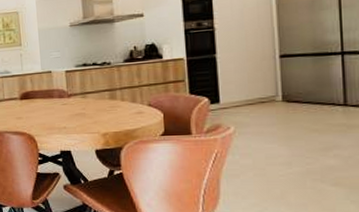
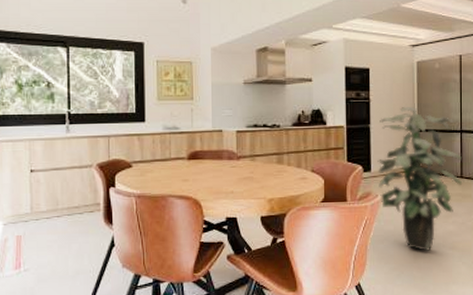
indoor plant: none [227,31,346,187] -> present [377,106,462,251]

